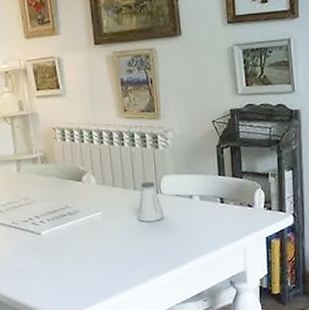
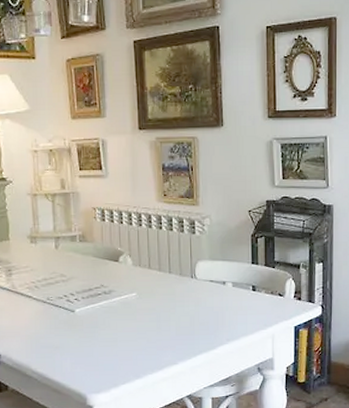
saltshaker: present [138,182,164,222] -> none [171,266,197,305]

